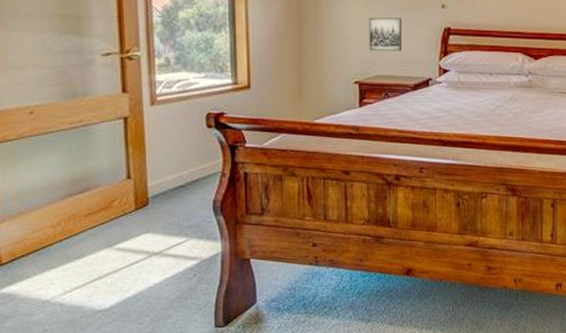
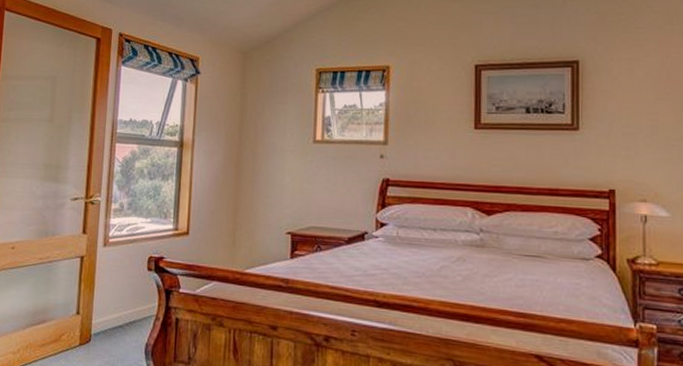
wall art: present [369,17,403,52] -> none [303,167,338,202]

